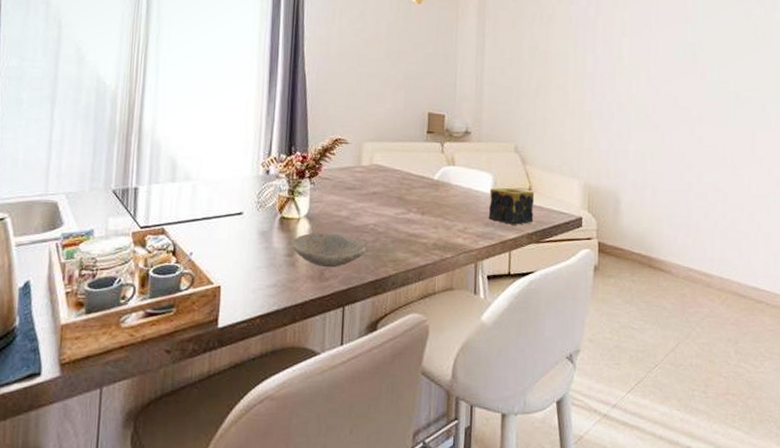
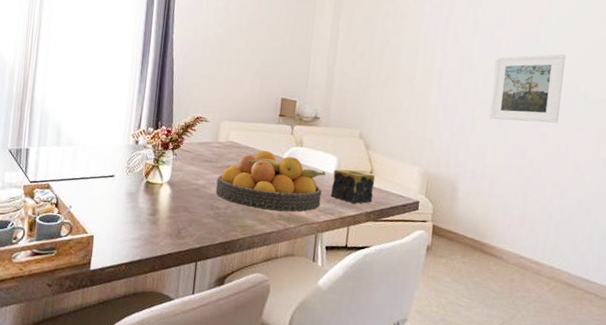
bowl: present [291,233,368,268] -> none [154,197,221,228]
fruit bowl: none [361,172,482,241] -> present [215,150,326,213]
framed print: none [645,53,714,125] -> present [489,54,566,123]

